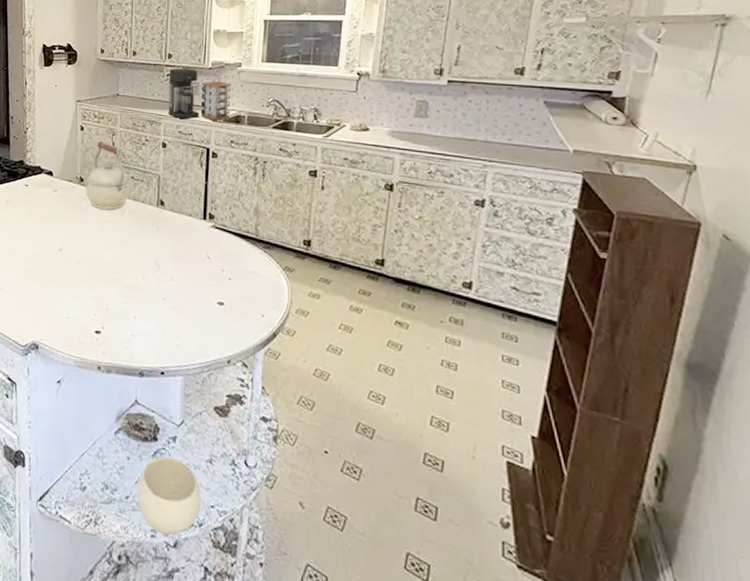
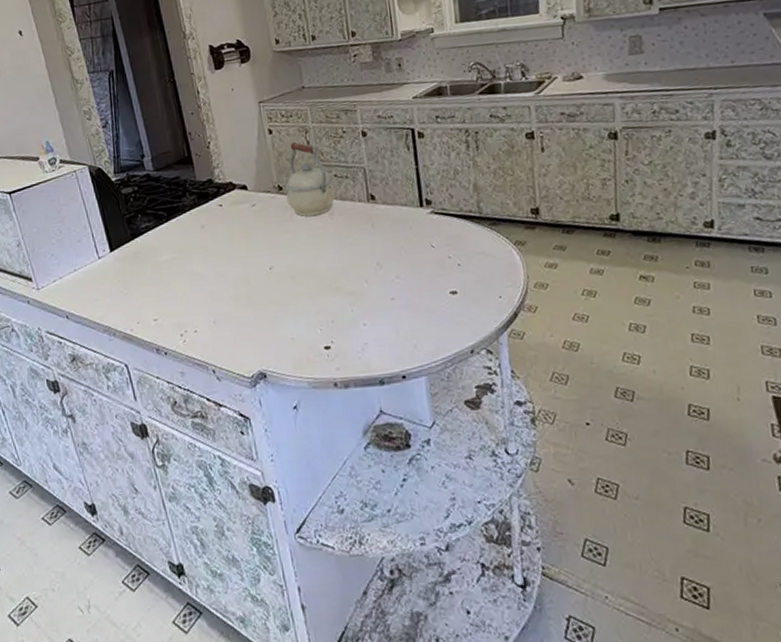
ceramic bowl: present [137,457,201,535] -> none [397,460,467,540]
coffee maker: present [168,68,199,120] -> none [355,43,397,103]
spice rack: present [200,76,232,120] -> none [394,48,430,97]

